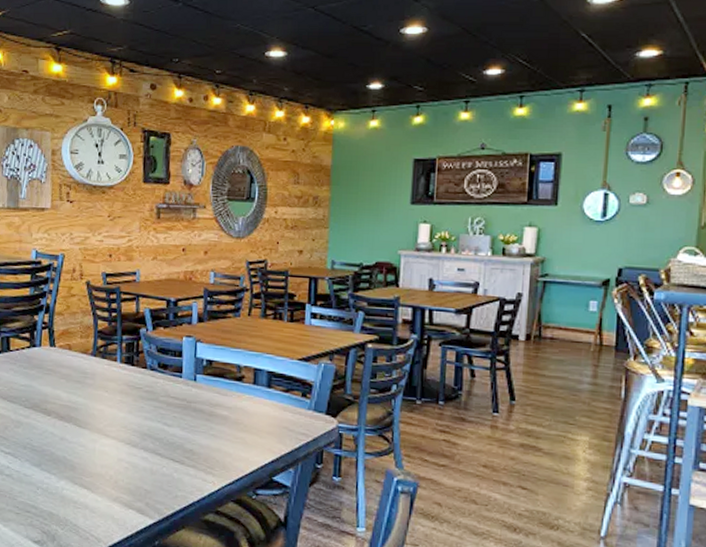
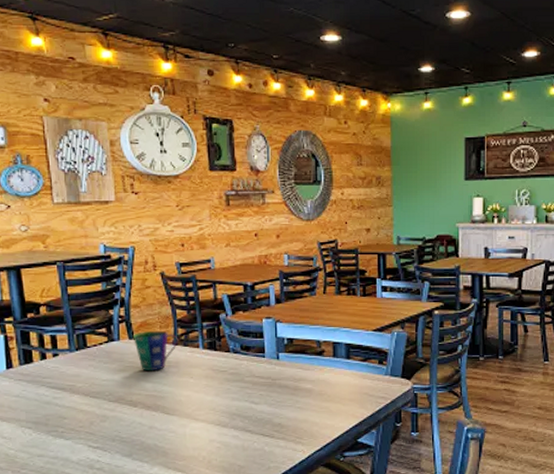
cup: none [53,339,97,381] -> present [132,330,179,371]

